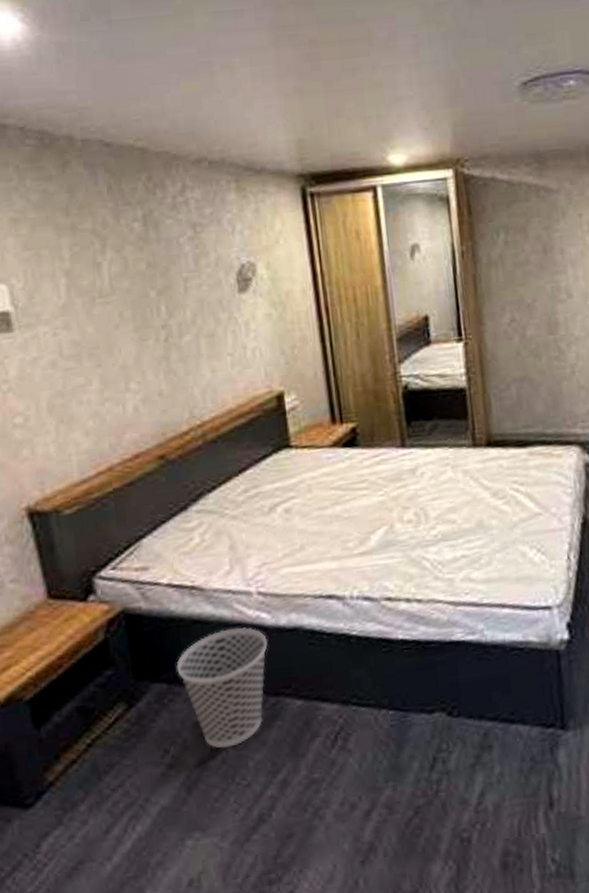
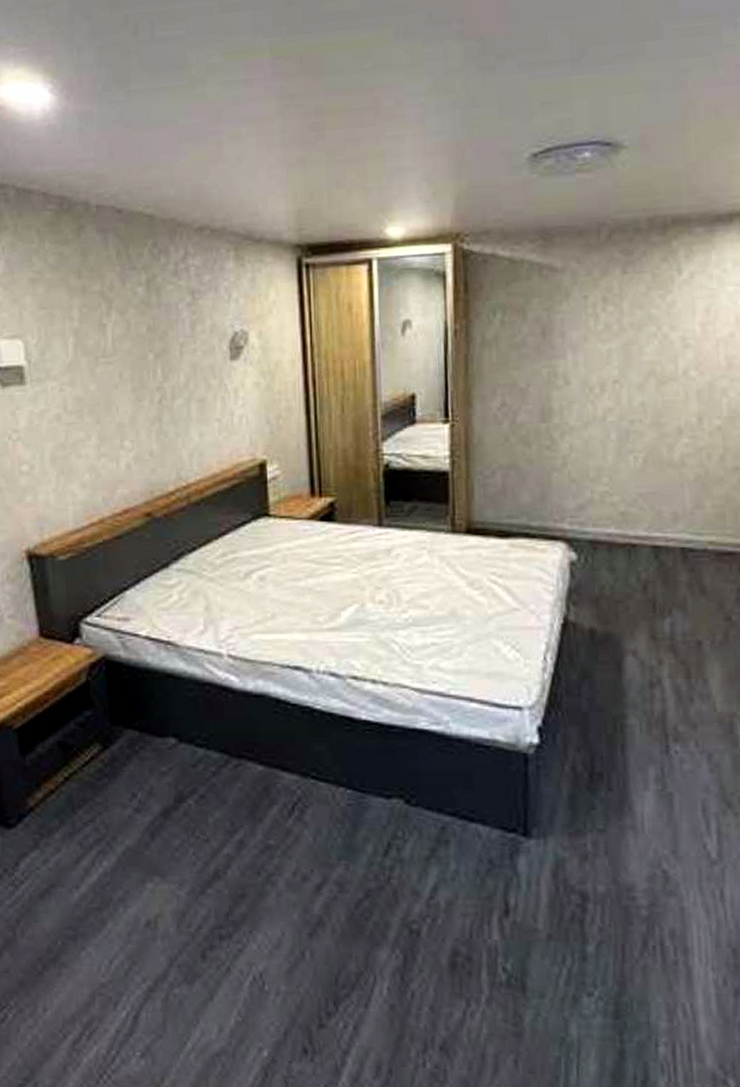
wastebasket: present [176,627,268,749] -> none [148,686,234,801]

